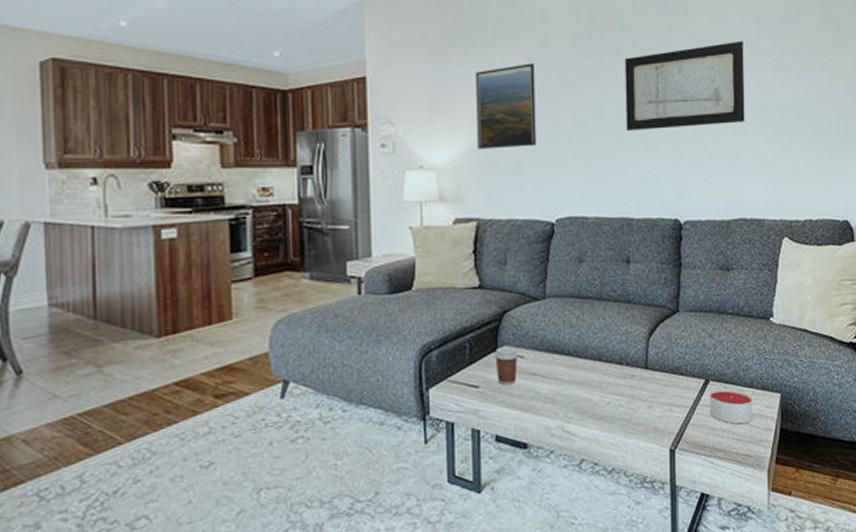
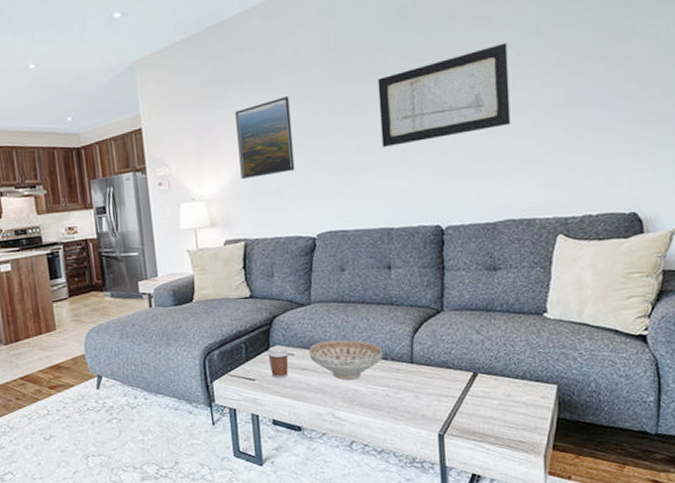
decorative bowl: none [540,340,618,388] -> present [309,339,383,380]
candle: present [709,388,753,425] -> none [478,380,527,413]

